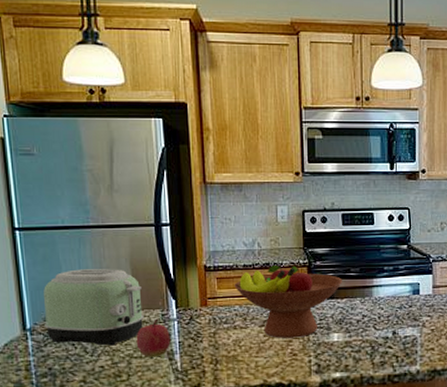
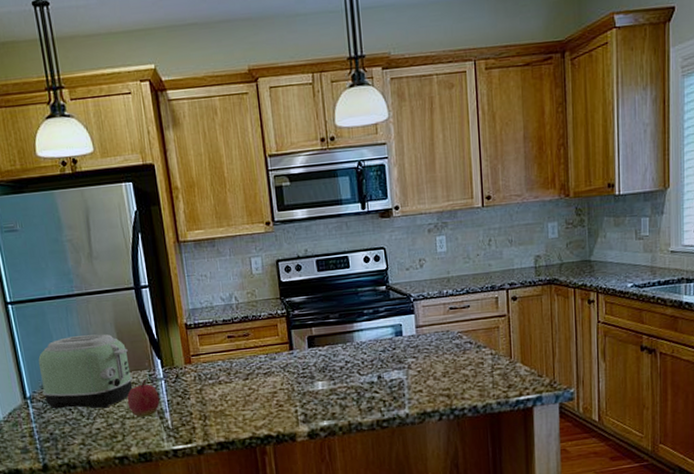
fruit bowl: present [234,264,343,338] -> none [215,317,323,391]

